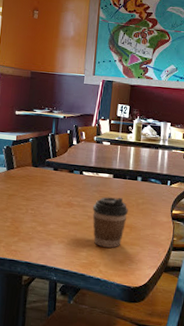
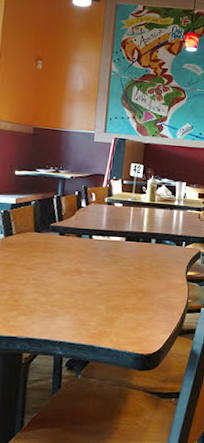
coffee cup: present [92,196,128,248] -> none [103,261,142,315]

